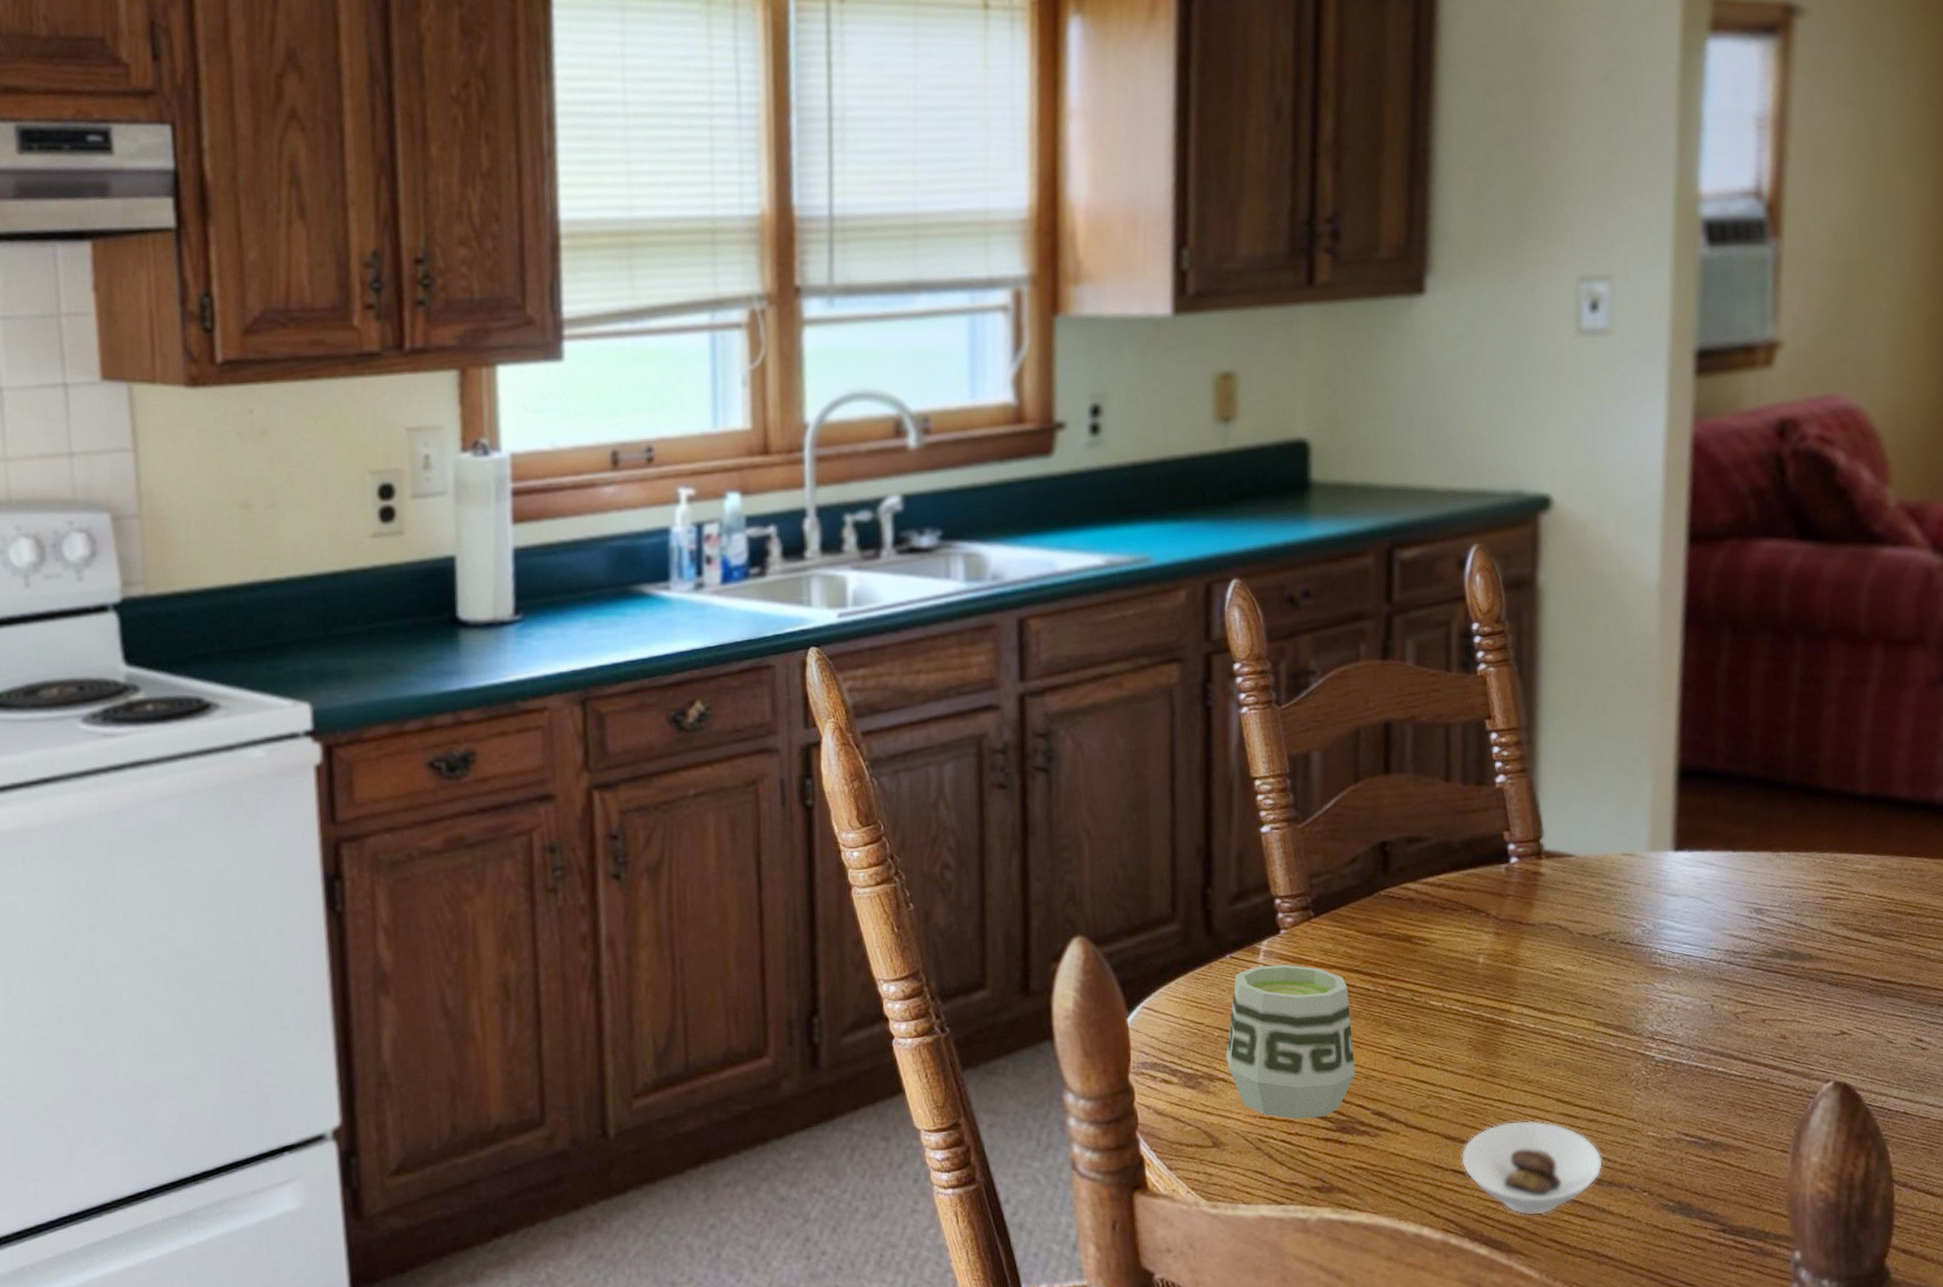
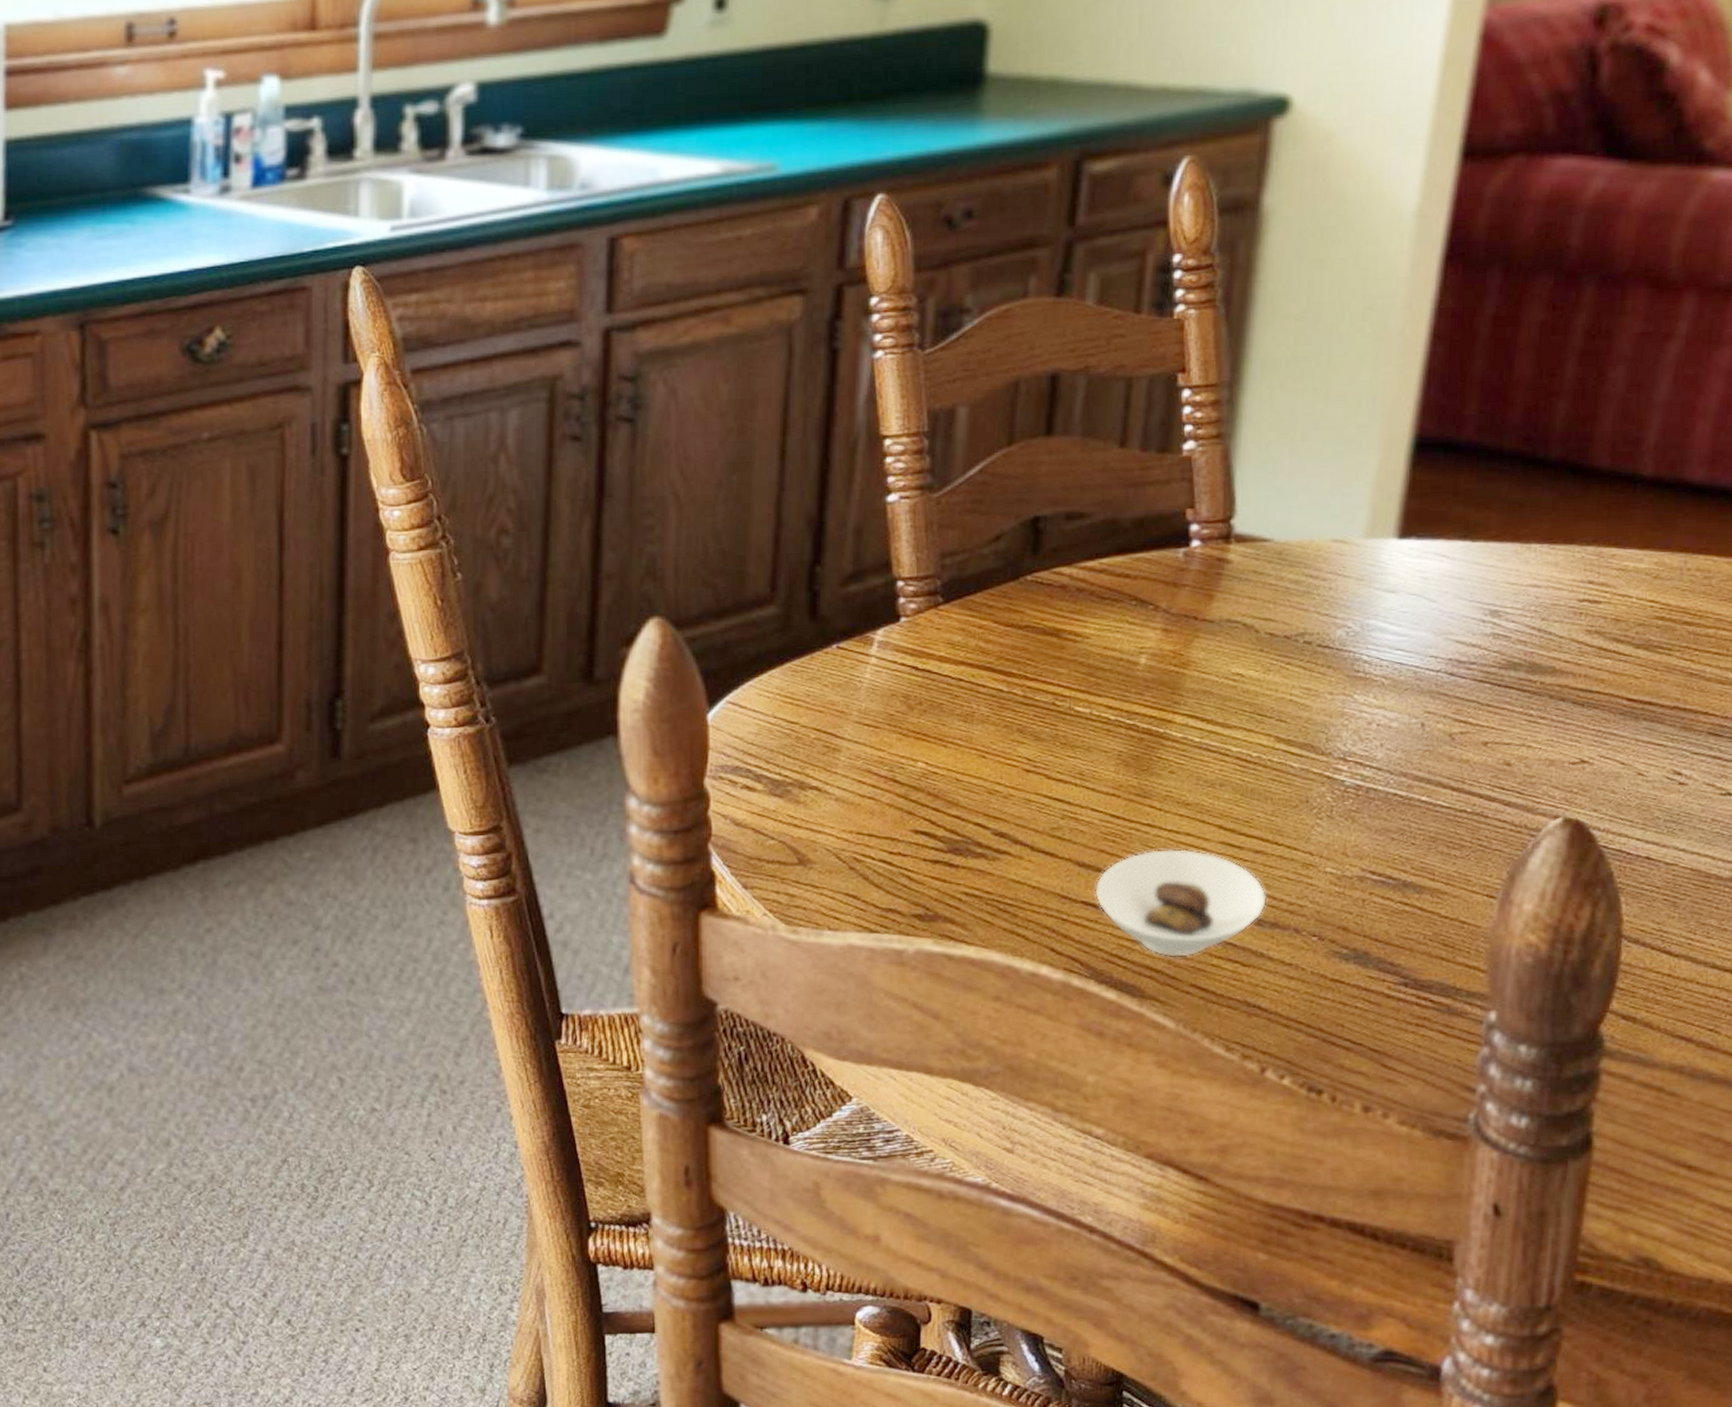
cup: present [1225,964,1356,1120] -> none [822,658,977,837]

